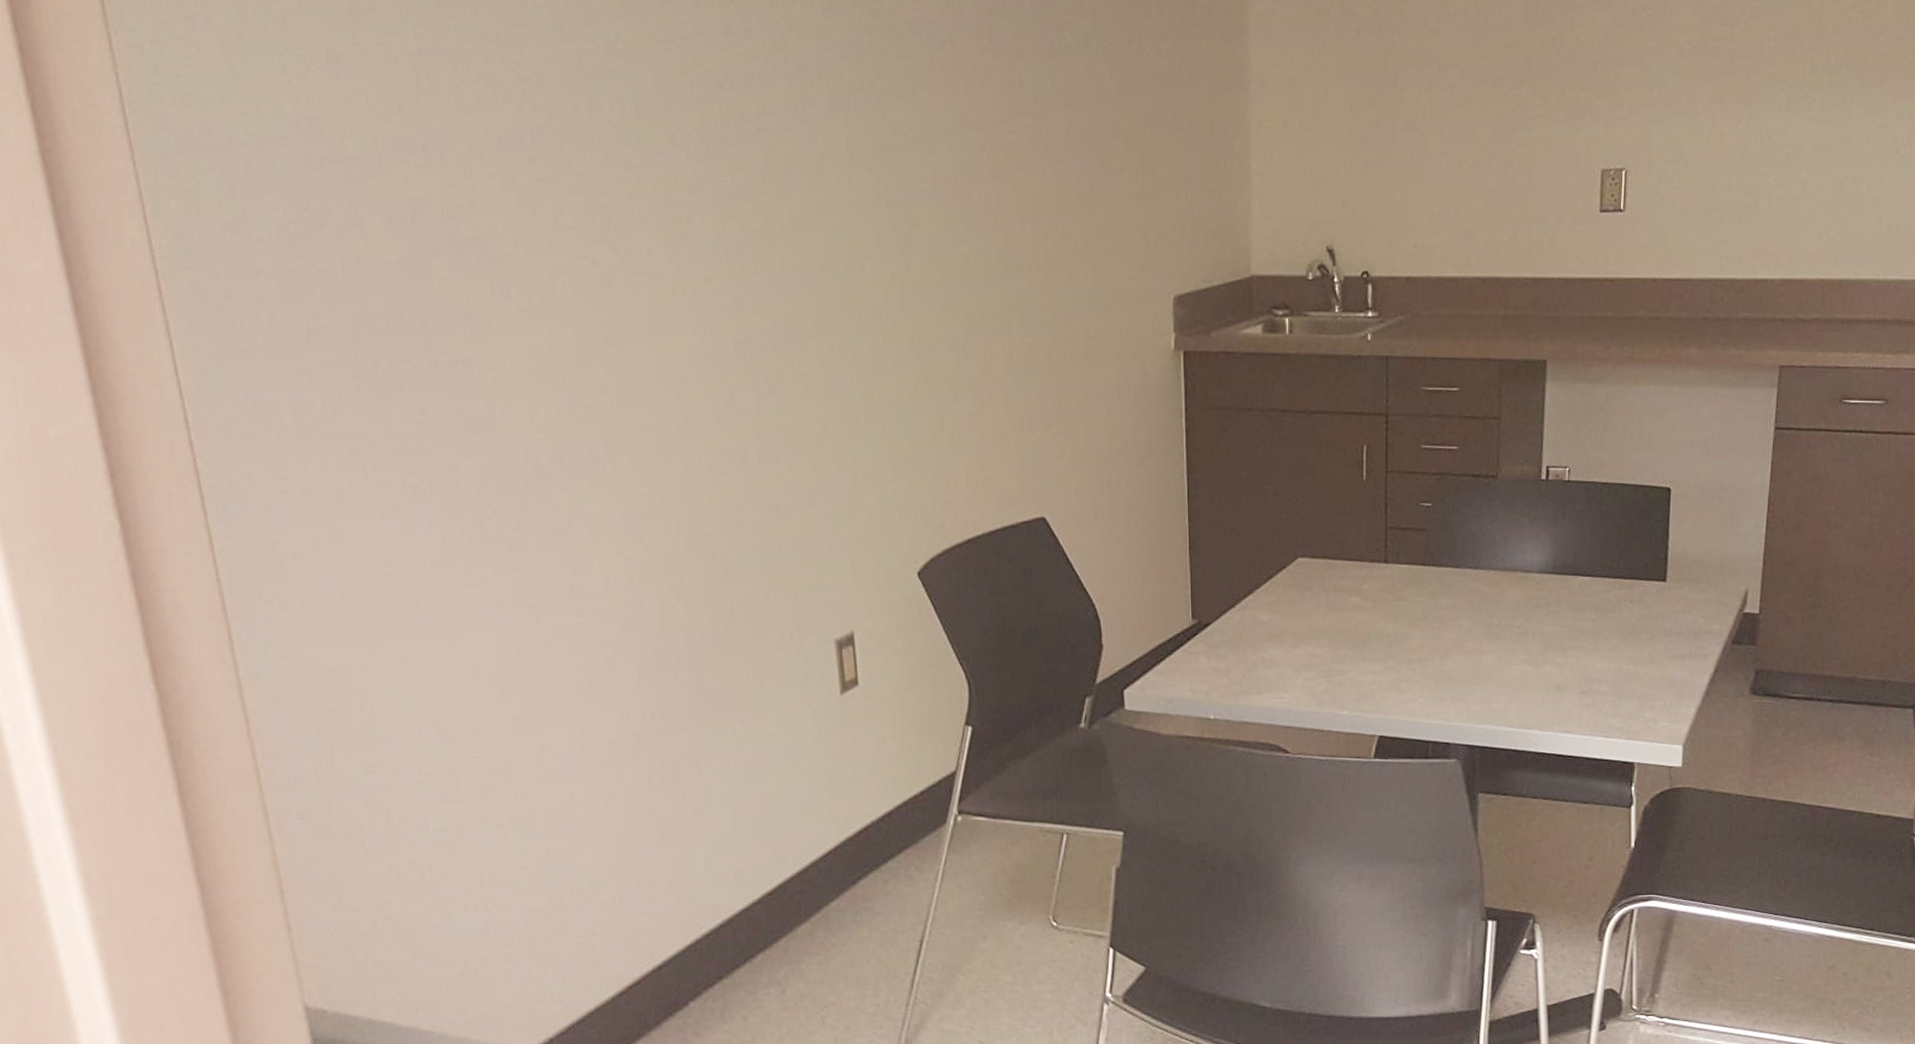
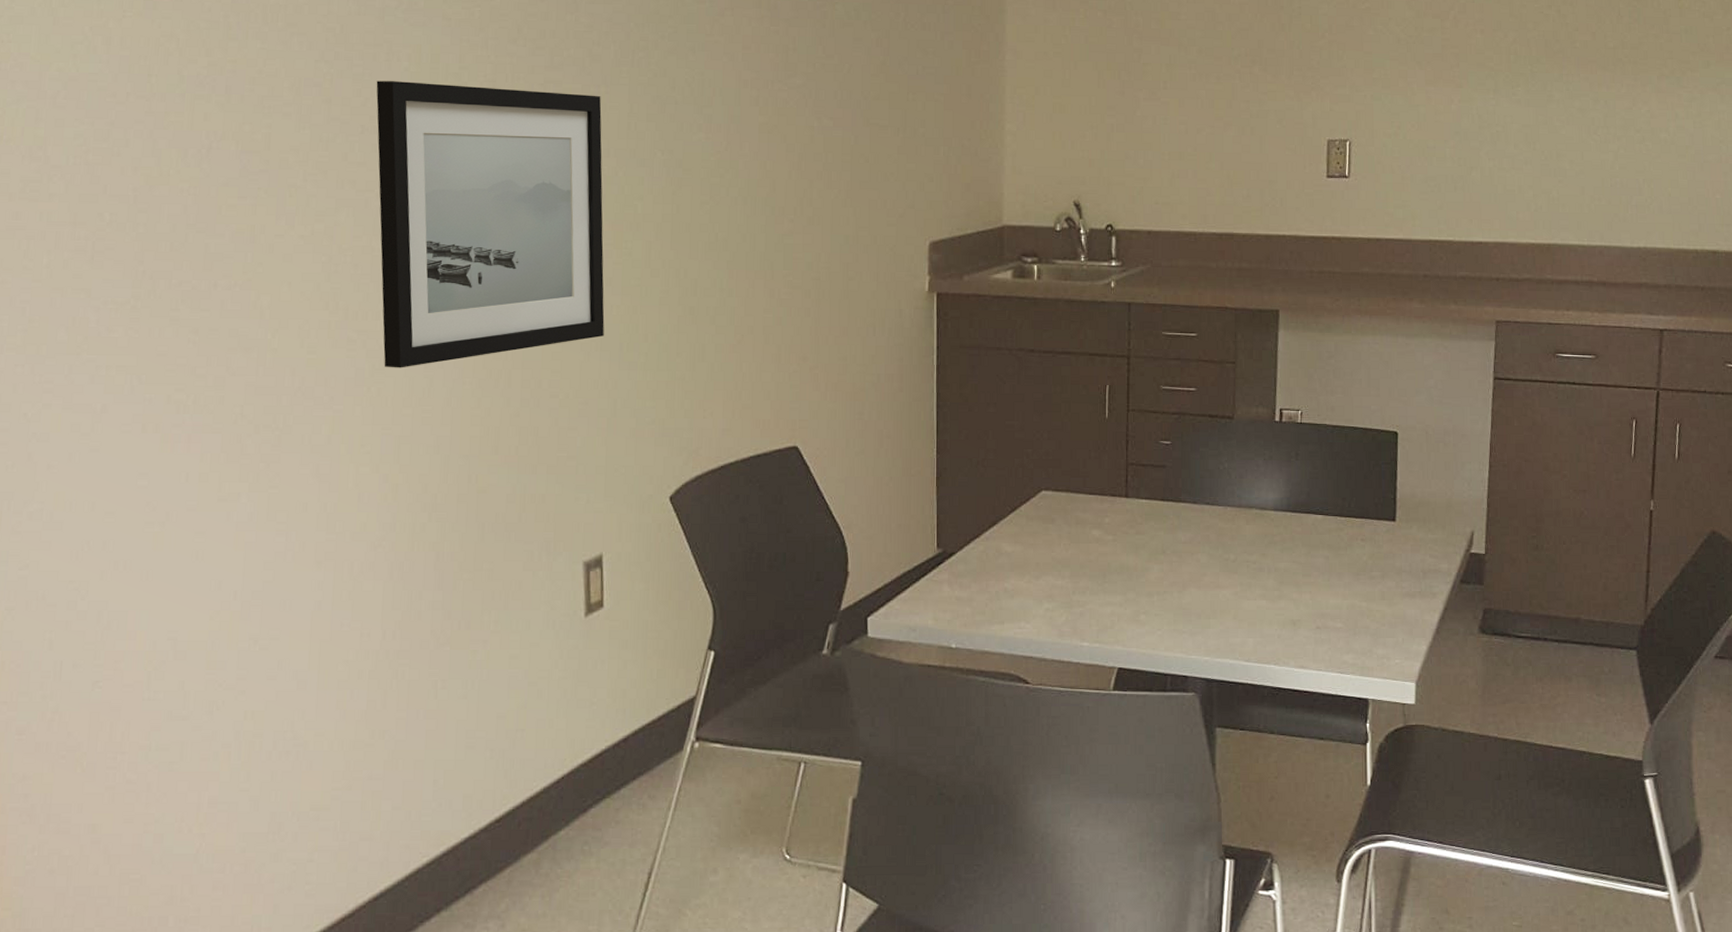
wall art: none [579,135,839,446] -> present [376,81,605,368]

